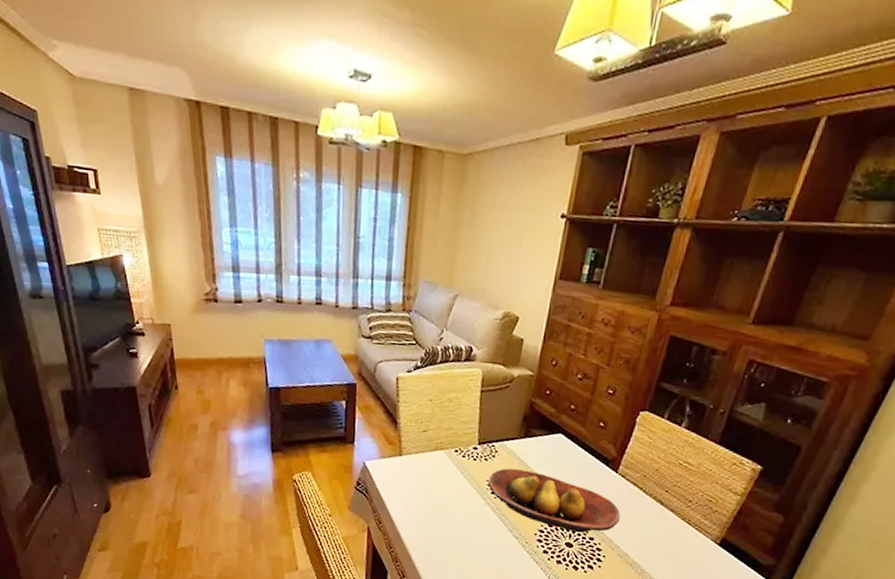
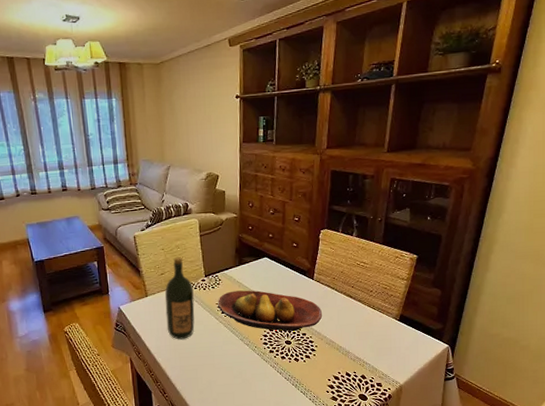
wine bottle: none [419,413,461,517] -> present [164,257,195,340]

